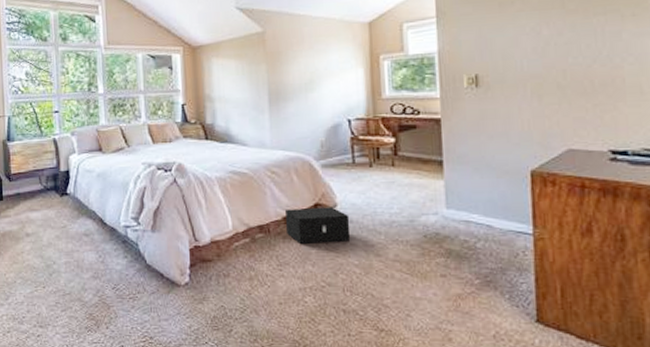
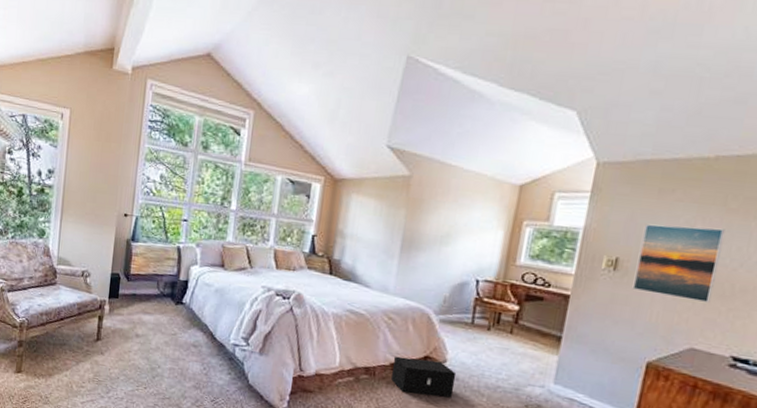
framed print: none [494,30,575,103] -> present [632,223,725,304]

